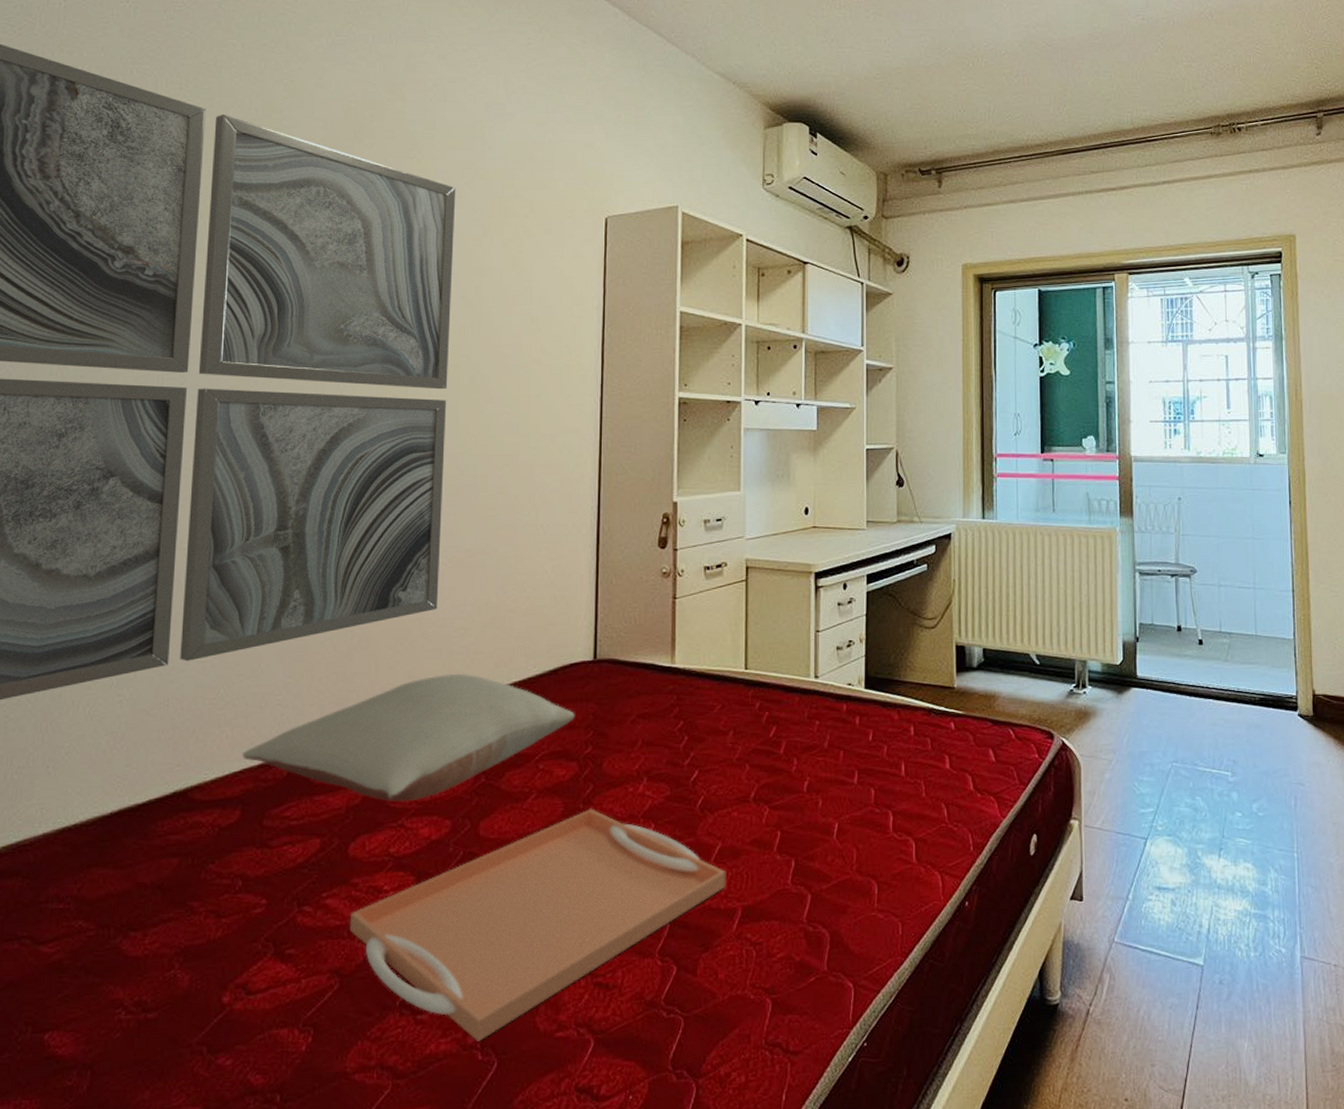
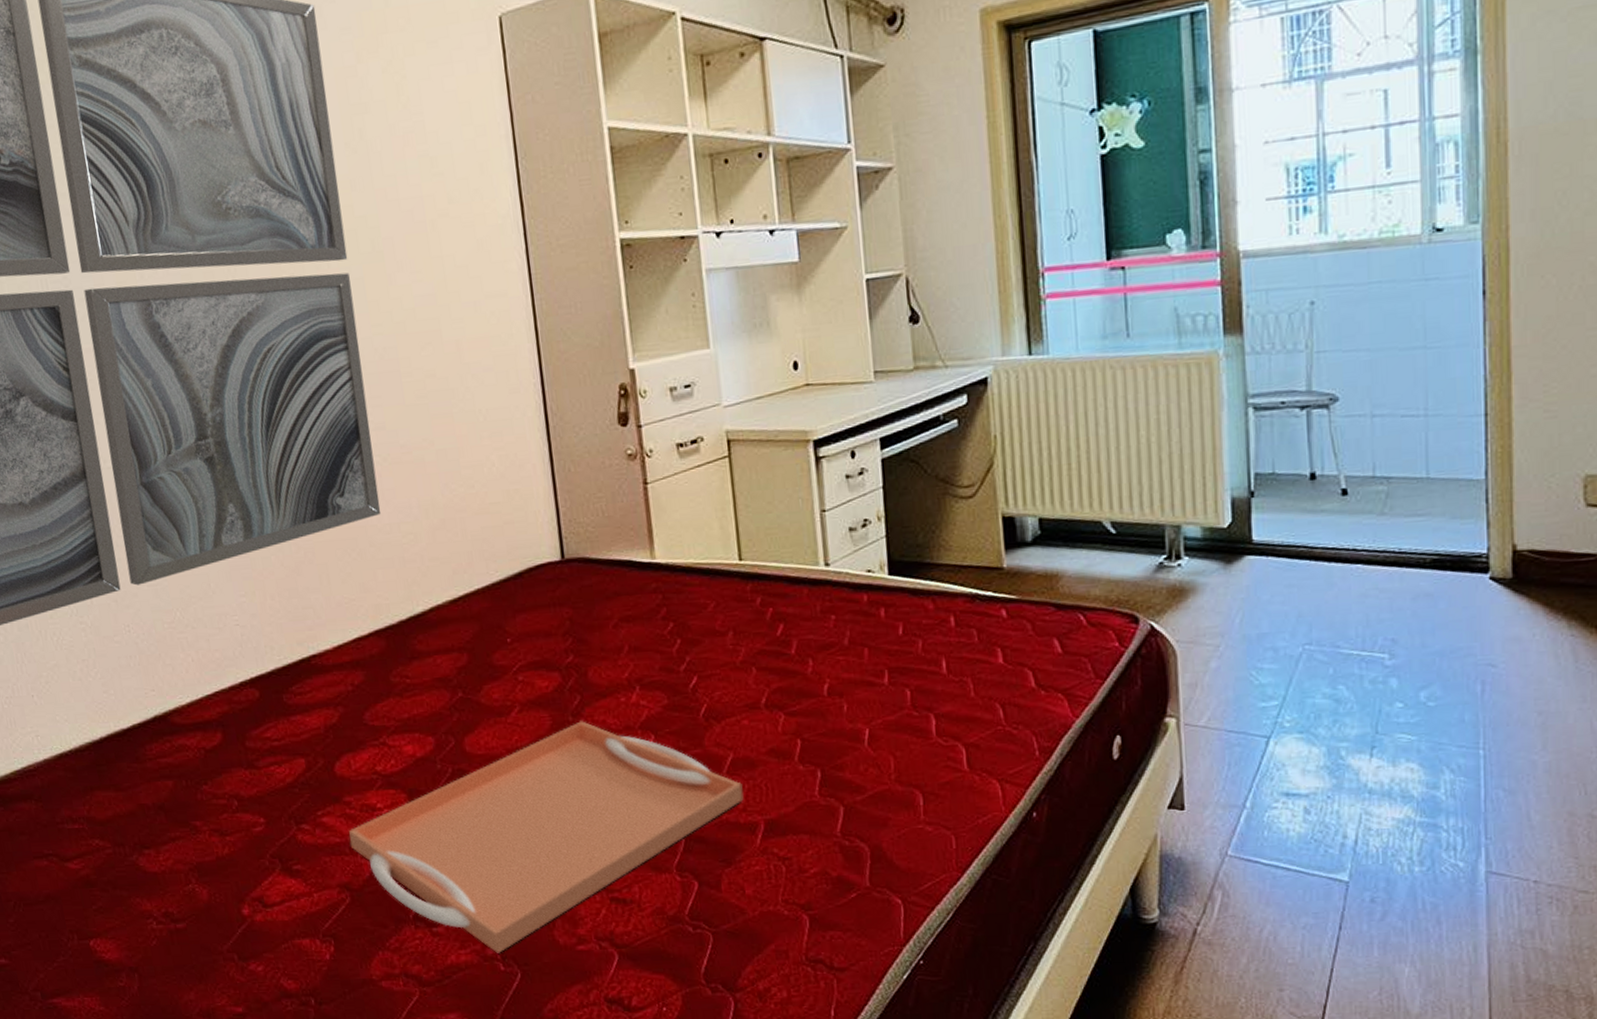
pillow: present [241,674,575,802] -> none [210,583,550,720]

